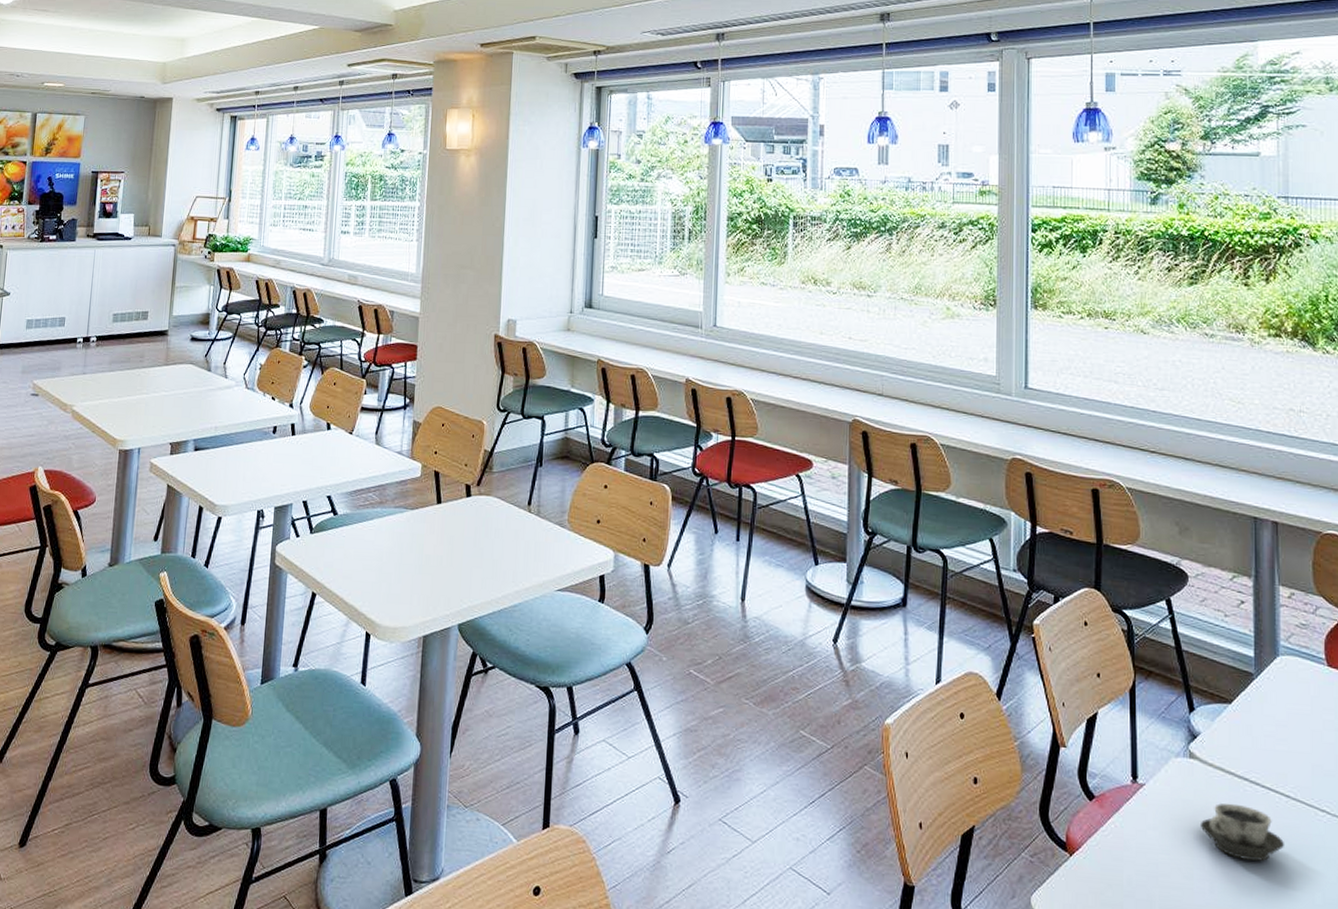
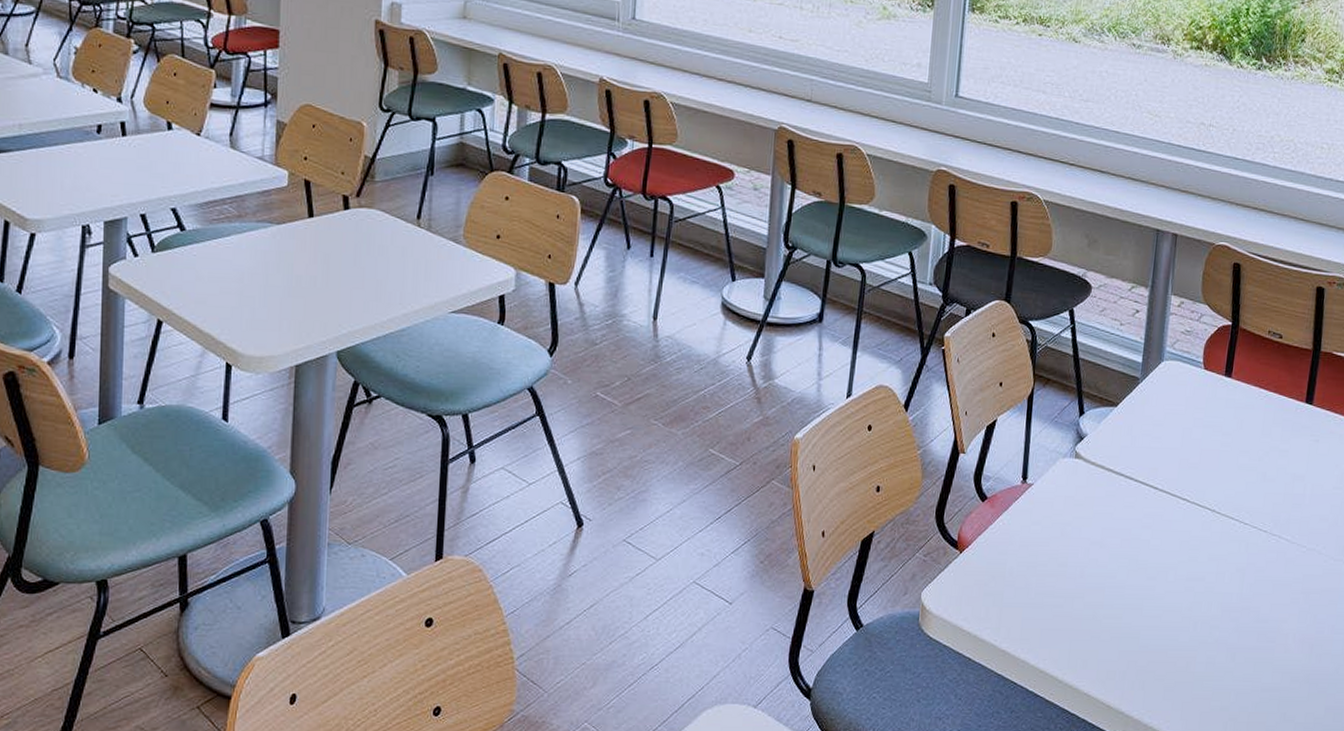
cup: present [1199,803,1284,862] -> none [1077,497,1148,548]

